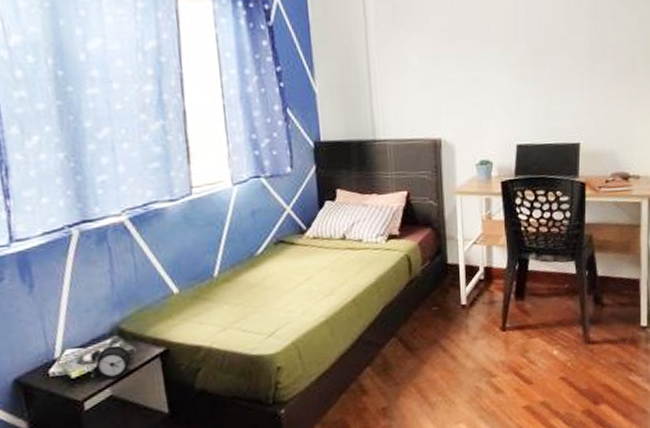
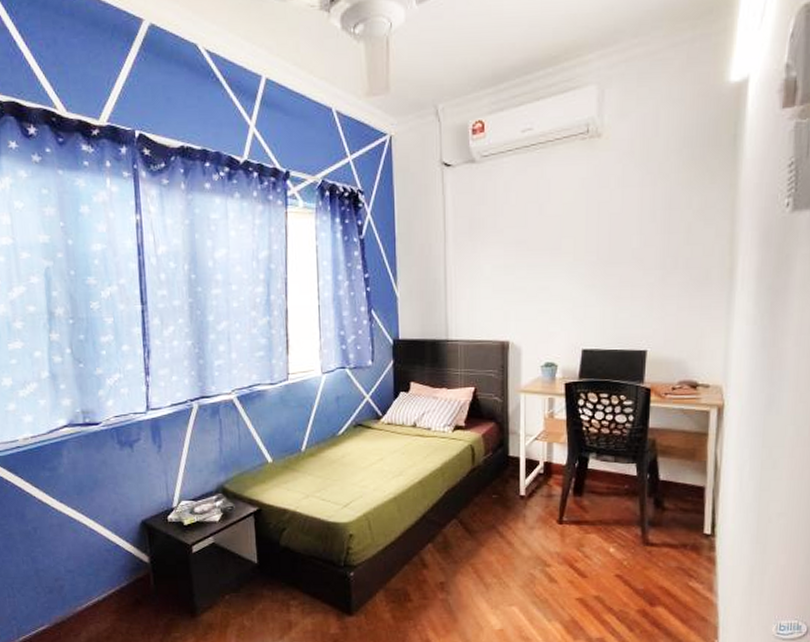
alarm clock: present [90,345,132,380] -> none [199,501,231,530]

